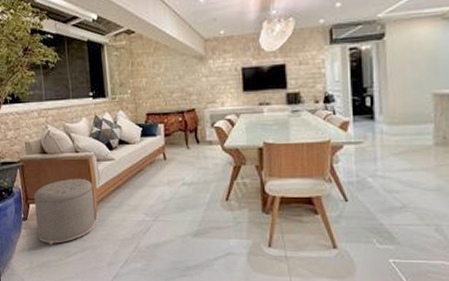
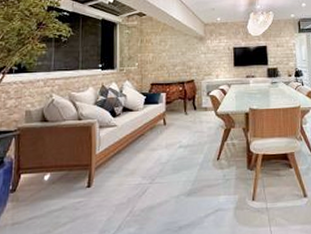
ottoman: present [33,178,96,245] -> none [25,145,93,217]

